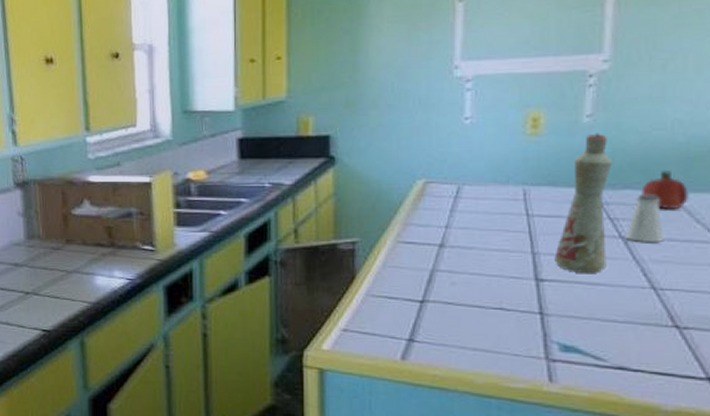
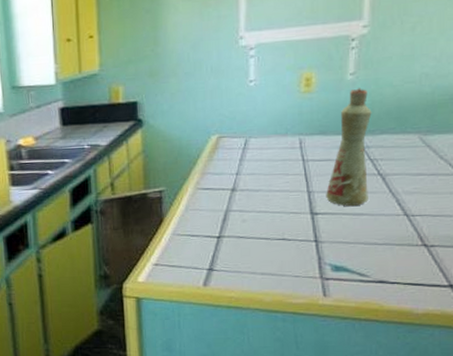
saltshaker: present [625,193,663,242] -> none [383,137,414,178]
fruit: present [641,171,690,209] -> none [395,117,435,149]

